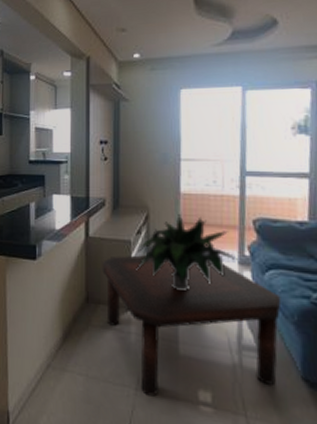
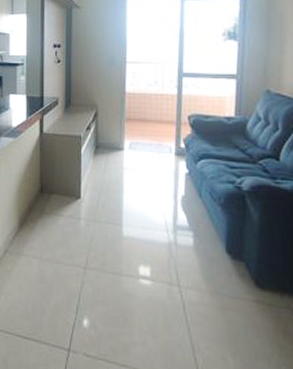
coffee table: present [102,255,282,397] -> none [55,149,211,274]
potted plant: present [136,214,238,290] -> none [86,112,175,179]

